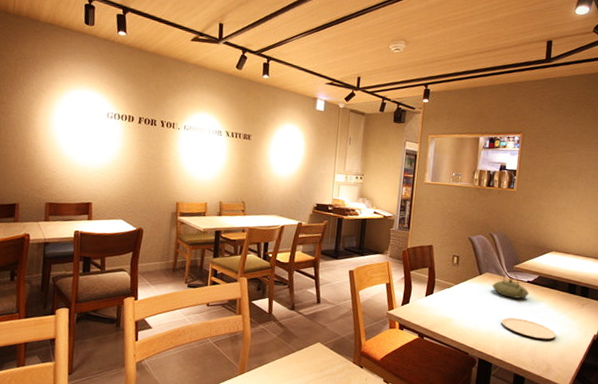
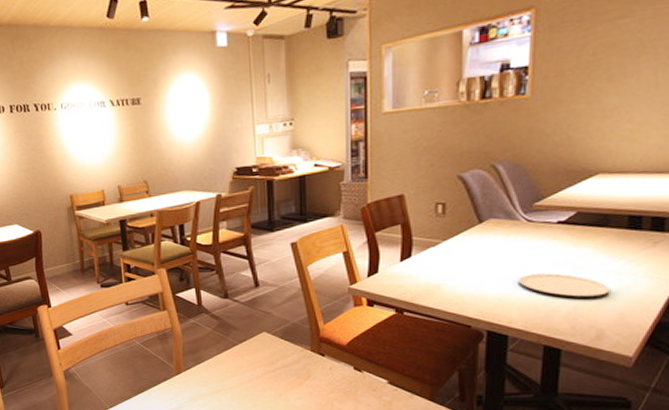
teapot: present [492,269,529,299] -> none [500,209,561,248]

